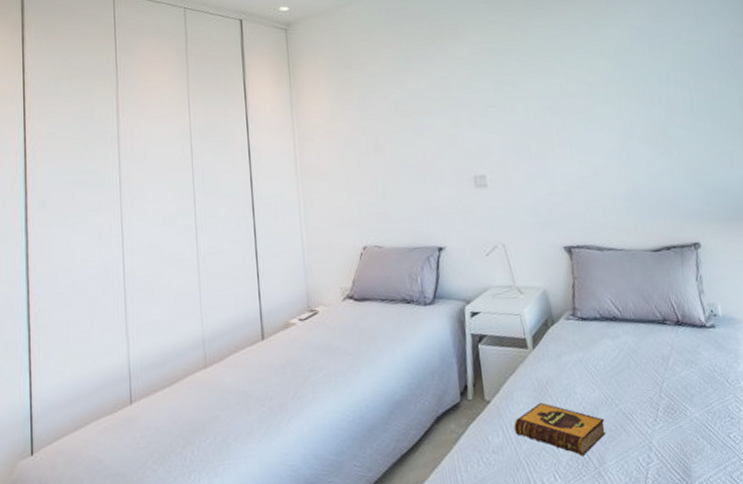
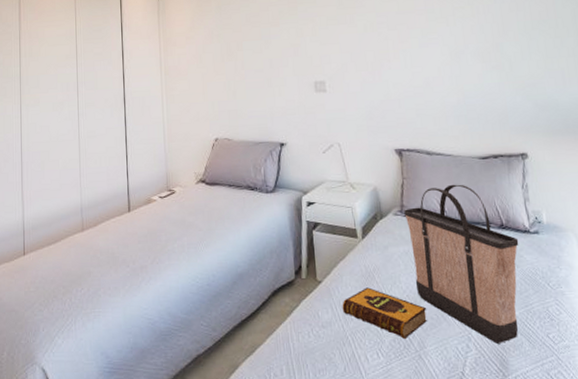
shopping bag: none [576,280,700,450] -> present [404,184,519,344]

